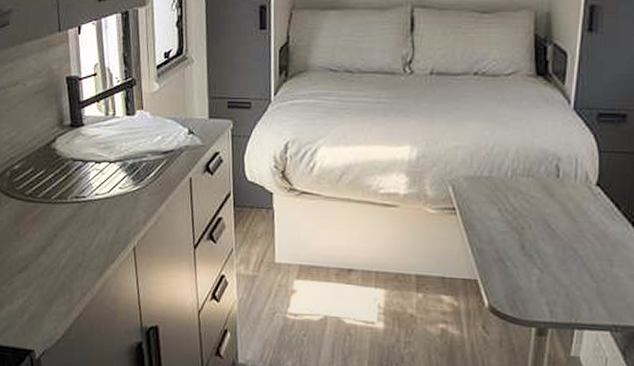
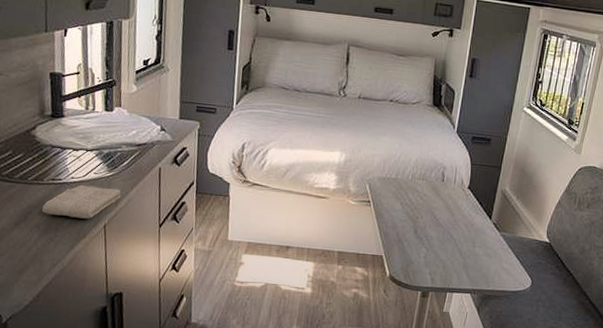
washcloth: none [67,201,150,241] -> present [41,184,121,219]

